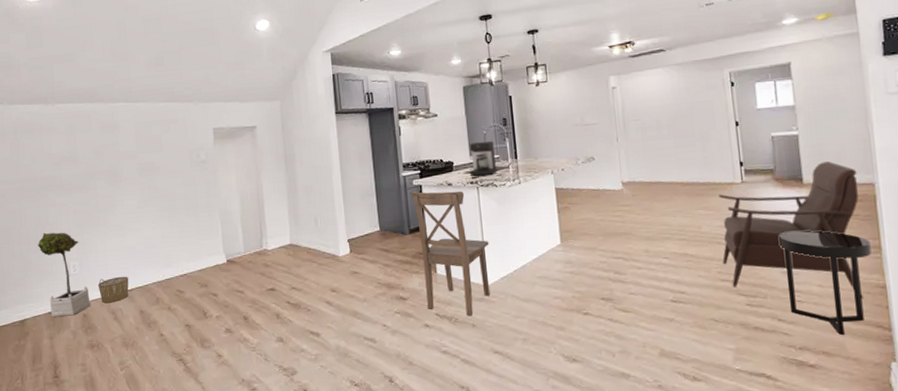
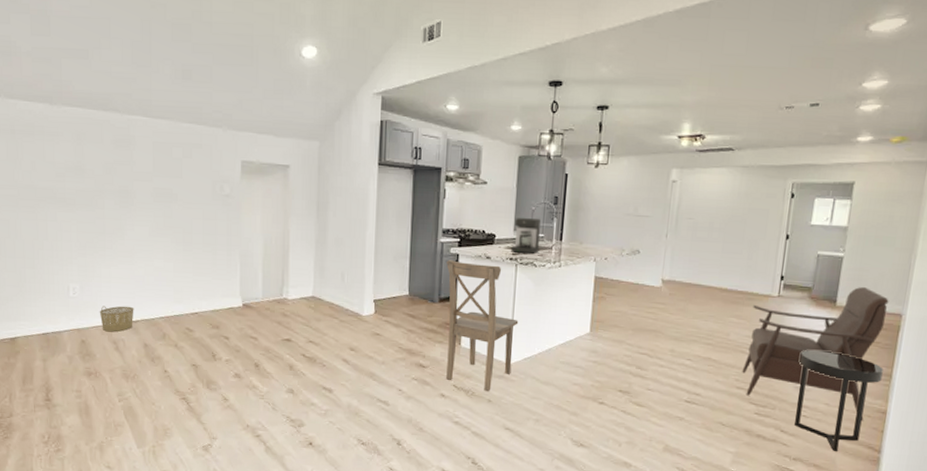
potted tree: present [37,232,91,317] -> none [34,248,90,340]

